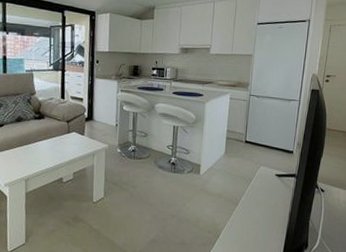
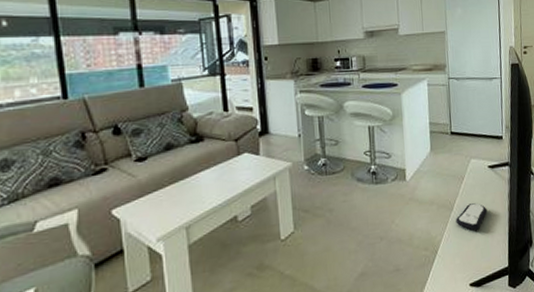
remote control: none [239,203,270,225] -> present [456,203,488,231]

